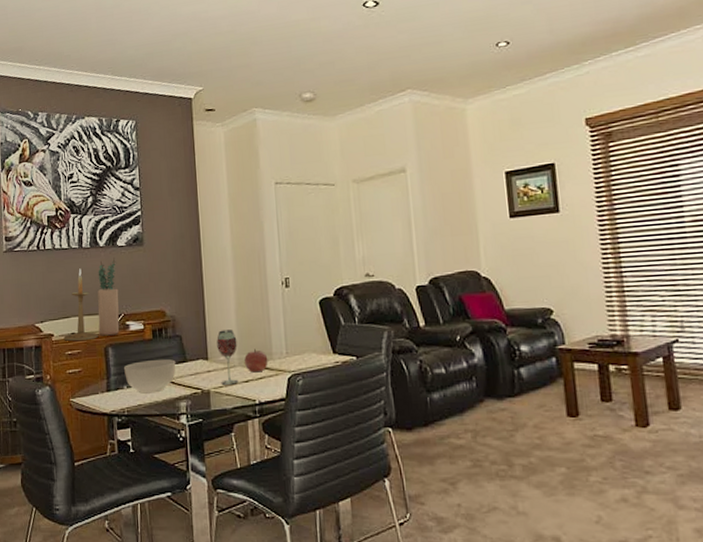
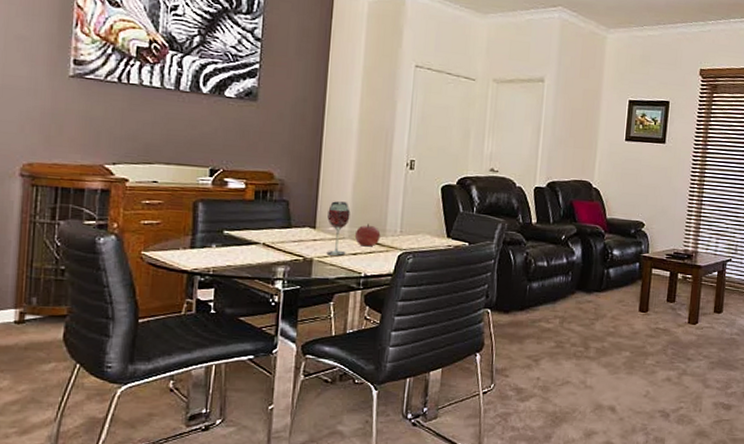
candlestick: present [63,268,99,342] -> none [141,112,188,192]
vase: present [97,258,120,336] -> none [188,108,221,191]
bowl: present [123,359,176,394] -> none [214,221,279,256]

